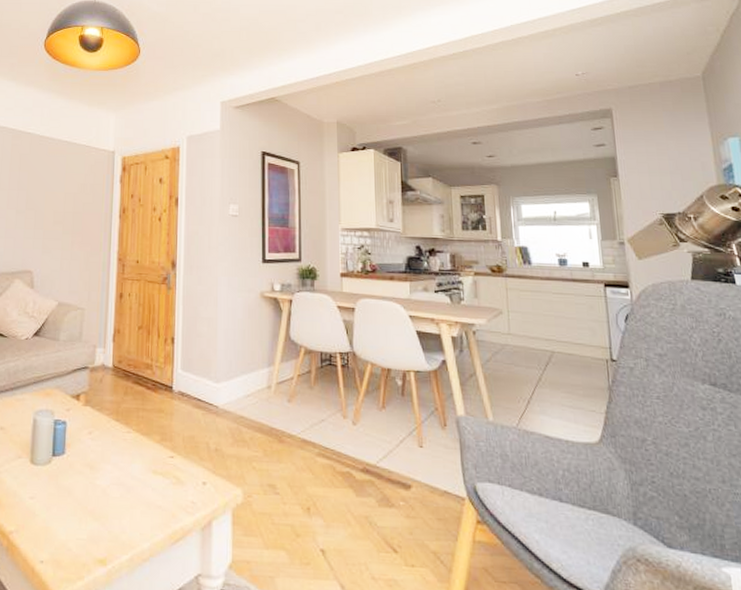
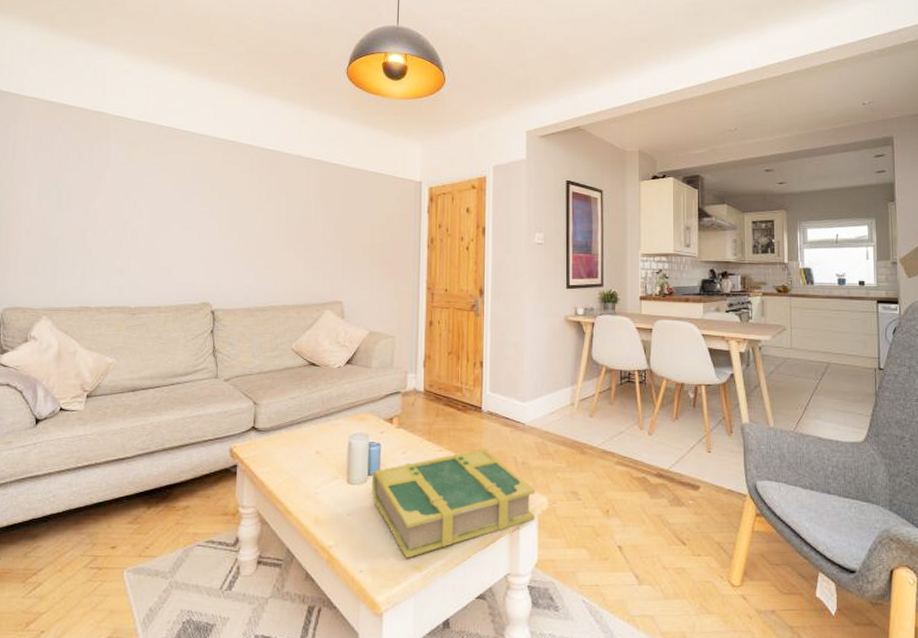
book: none [55,432,230,551] -> present [371,448,536,559]

